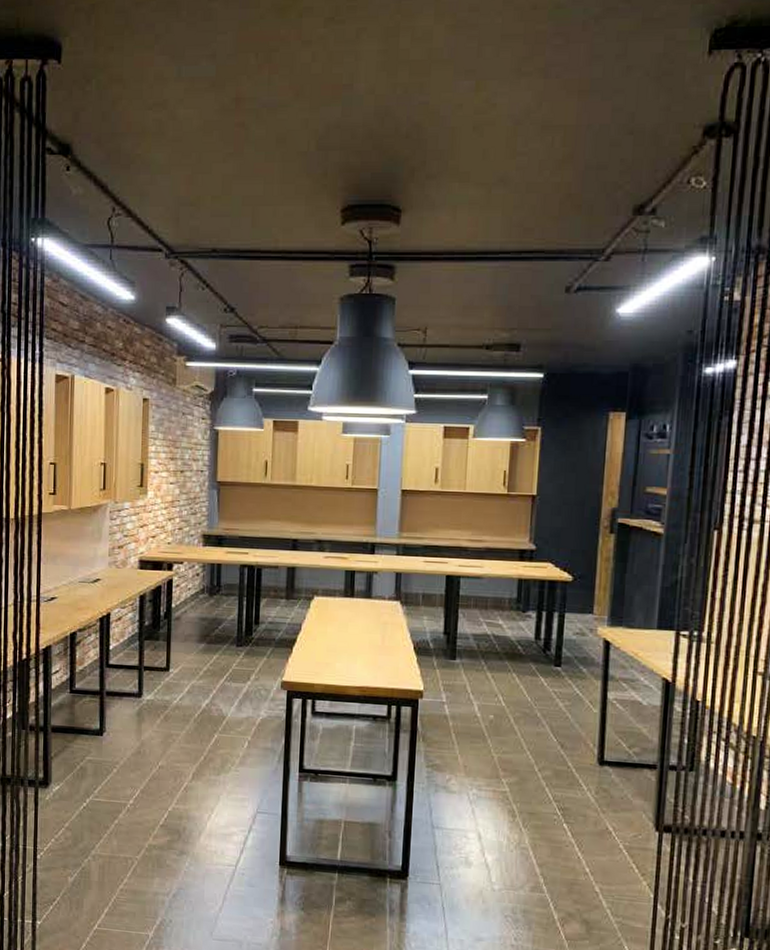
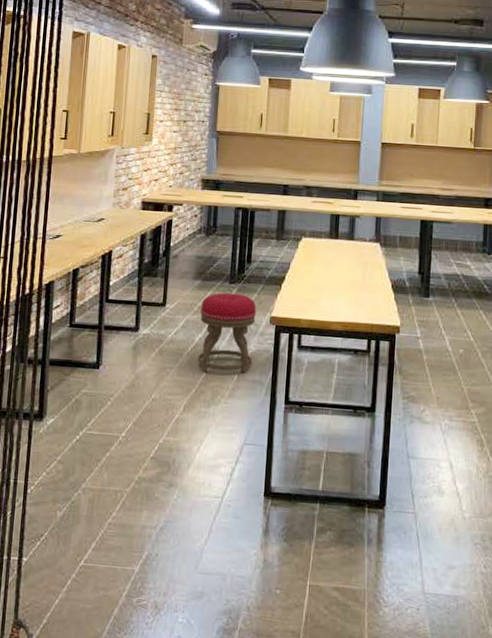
stool: none [205,656,266,741] -> present [197,292,256,374]

